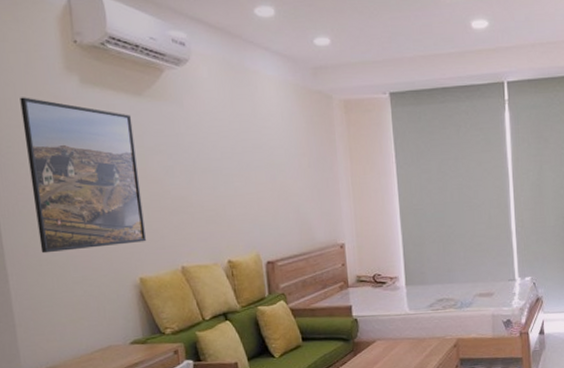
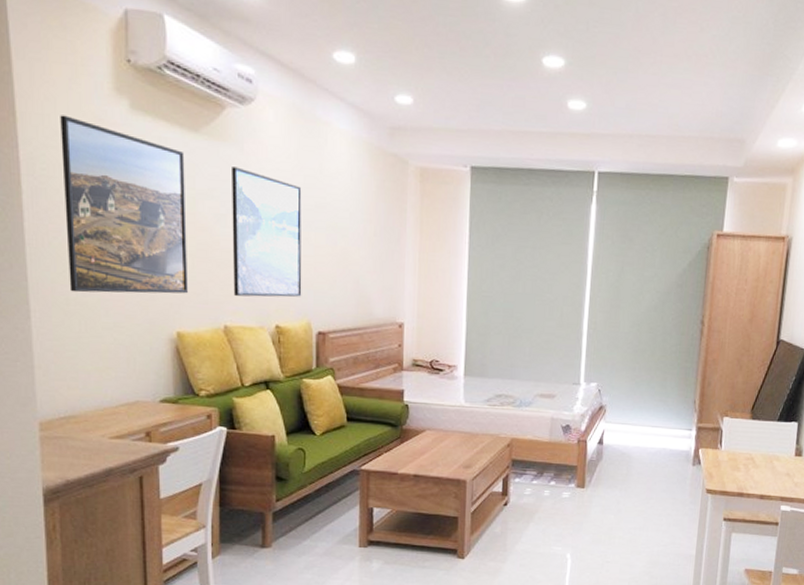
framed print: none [174,122,249,238] -> present [232,167,302,297]

